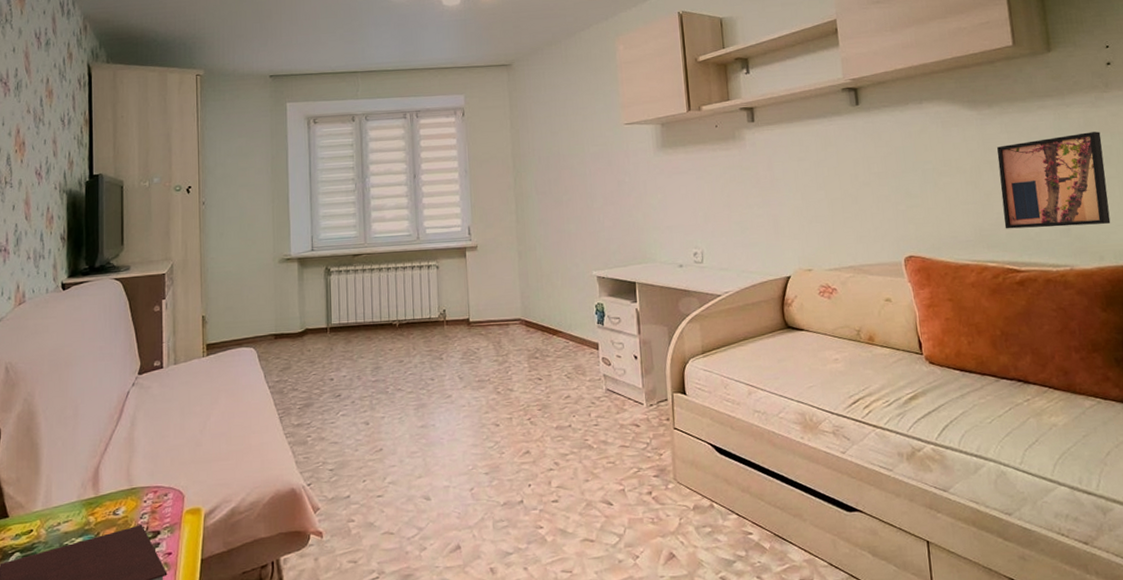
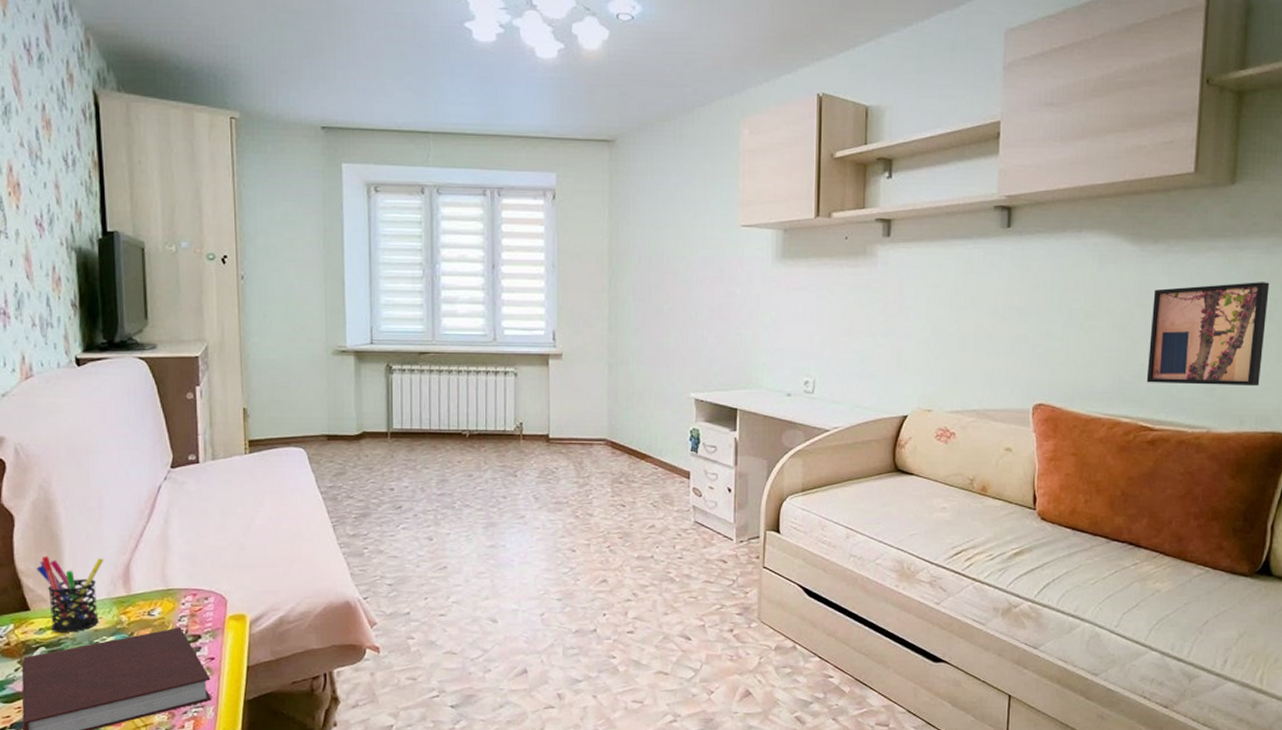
pen holder: none [17,463,77,537] -> present [36,556,104,633]

